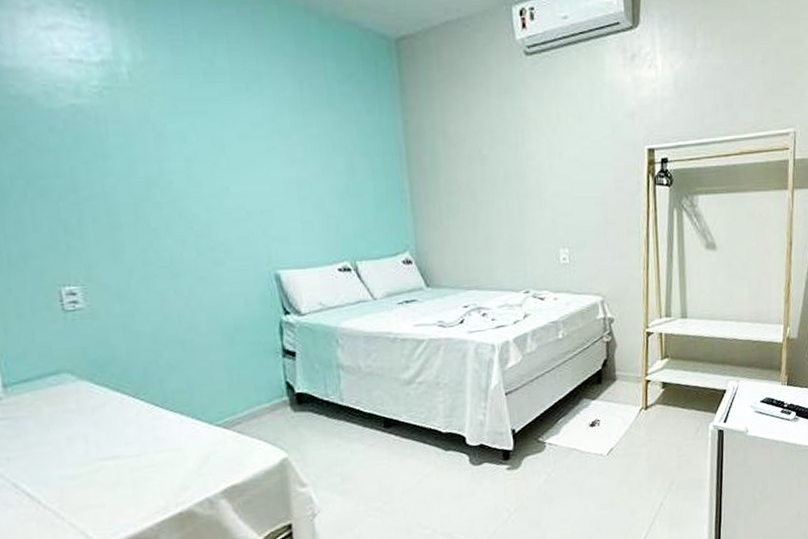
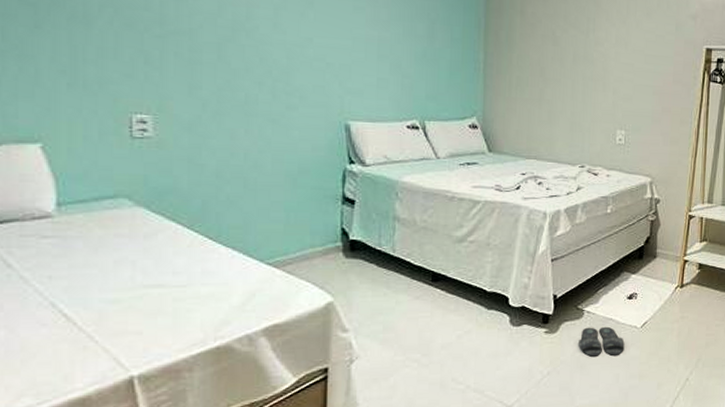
slippers: none [543,456,592,490] -> present [579,326,625,357]

